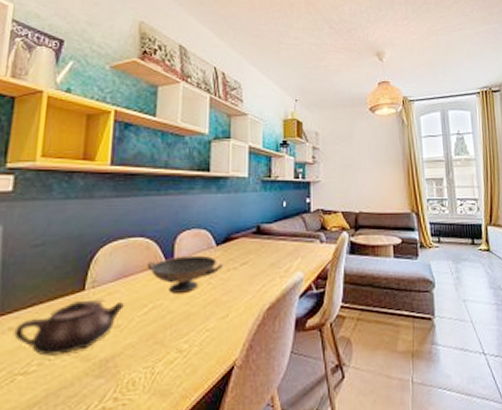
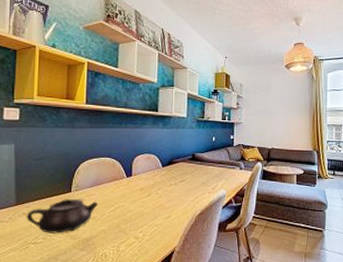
decorative bowl: present [146,255,224,293] -> none [113,172,168,199]

